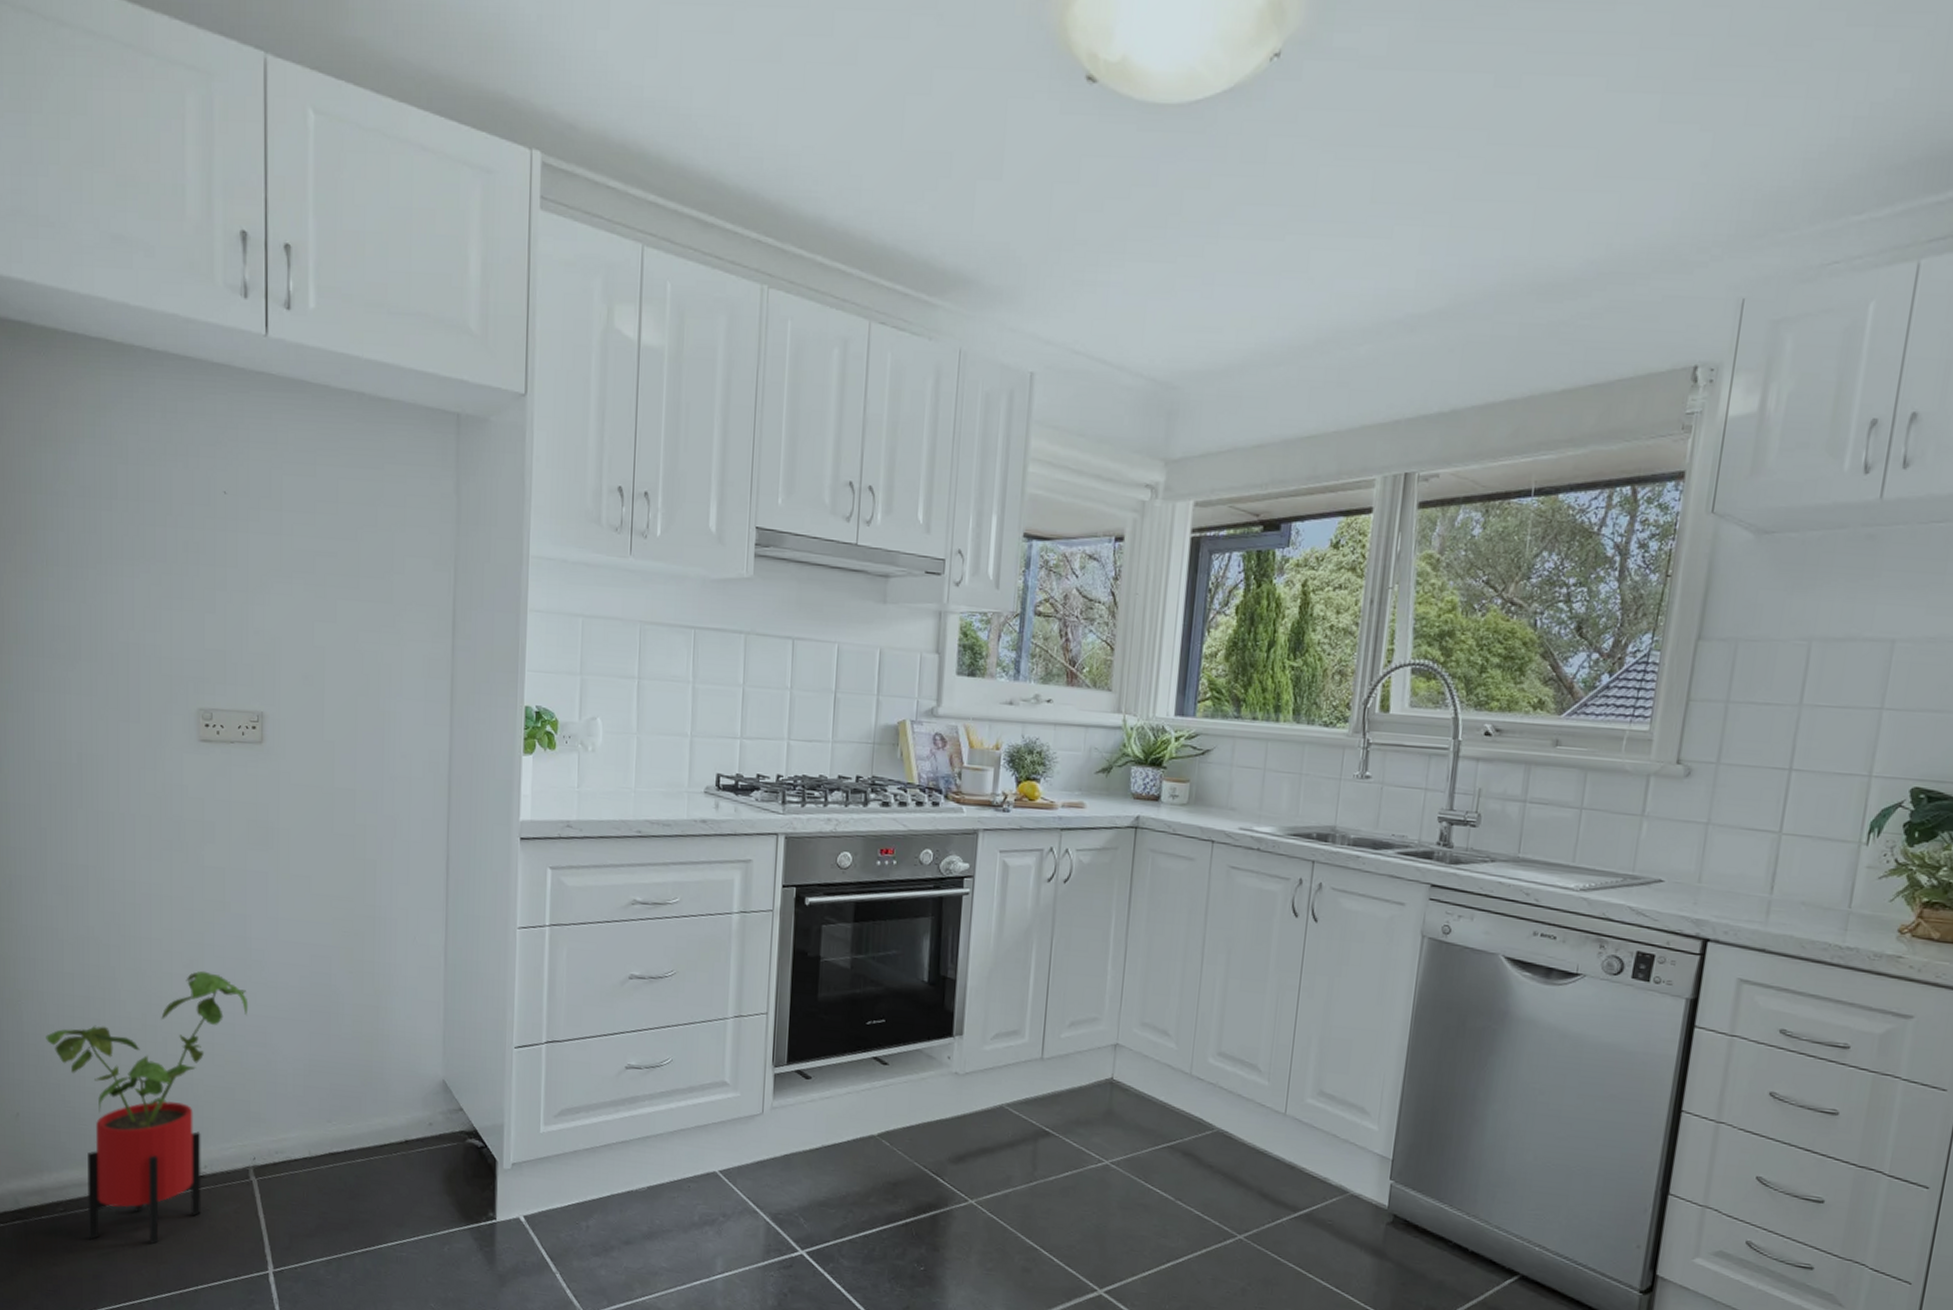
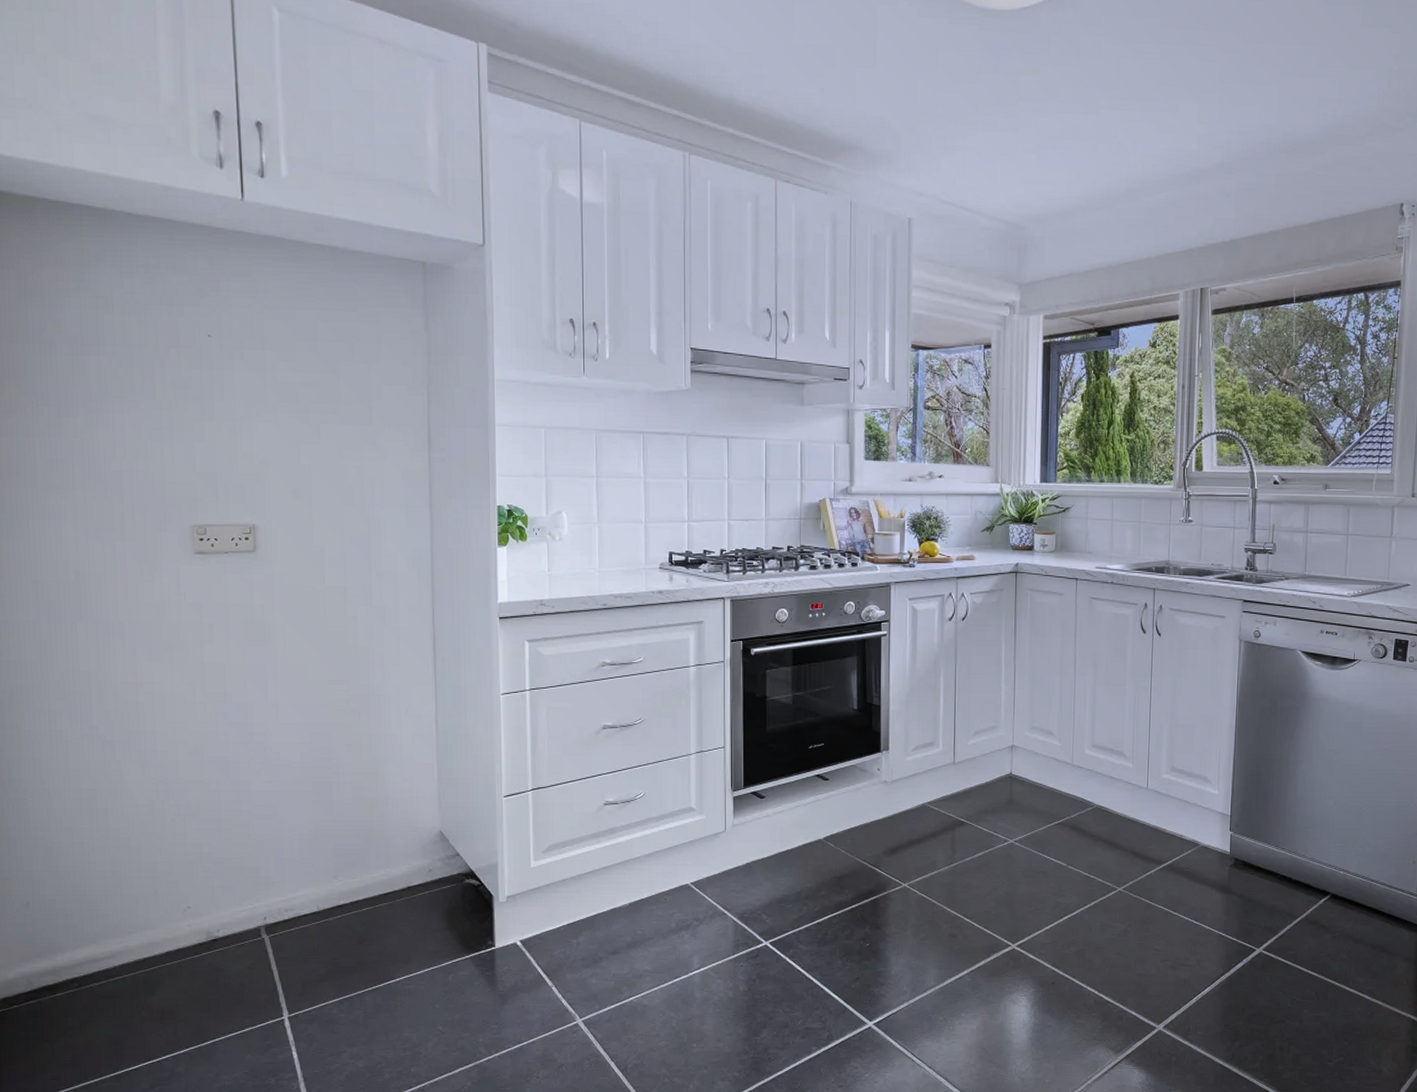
house plant: present [46,970,249,1244] -> none [53,756,253,1009]

